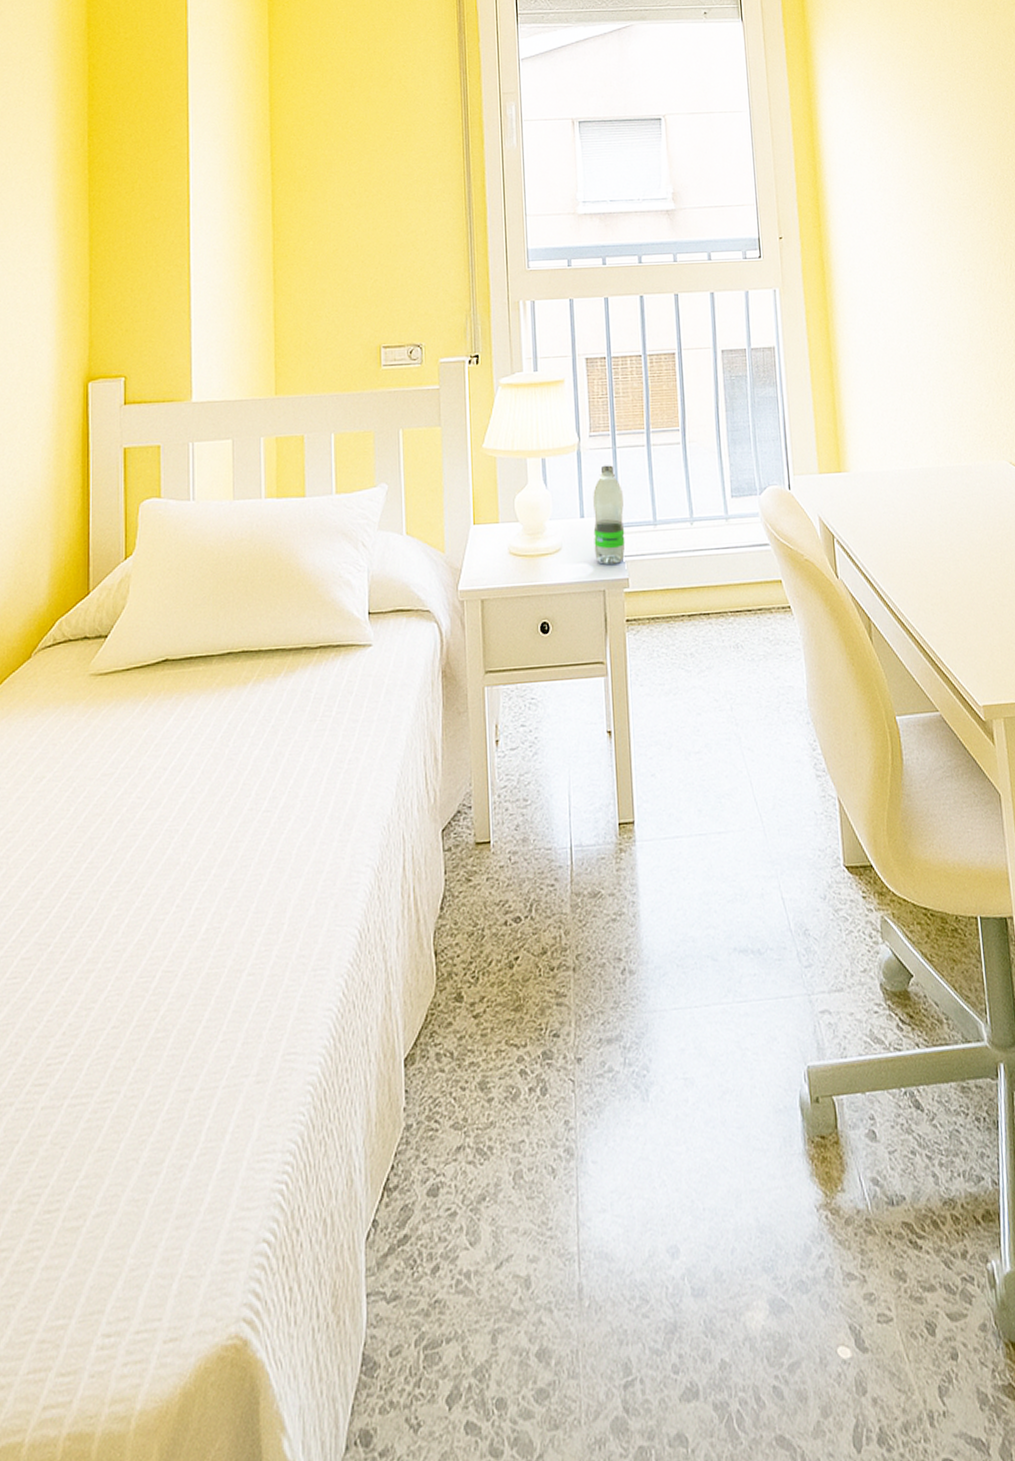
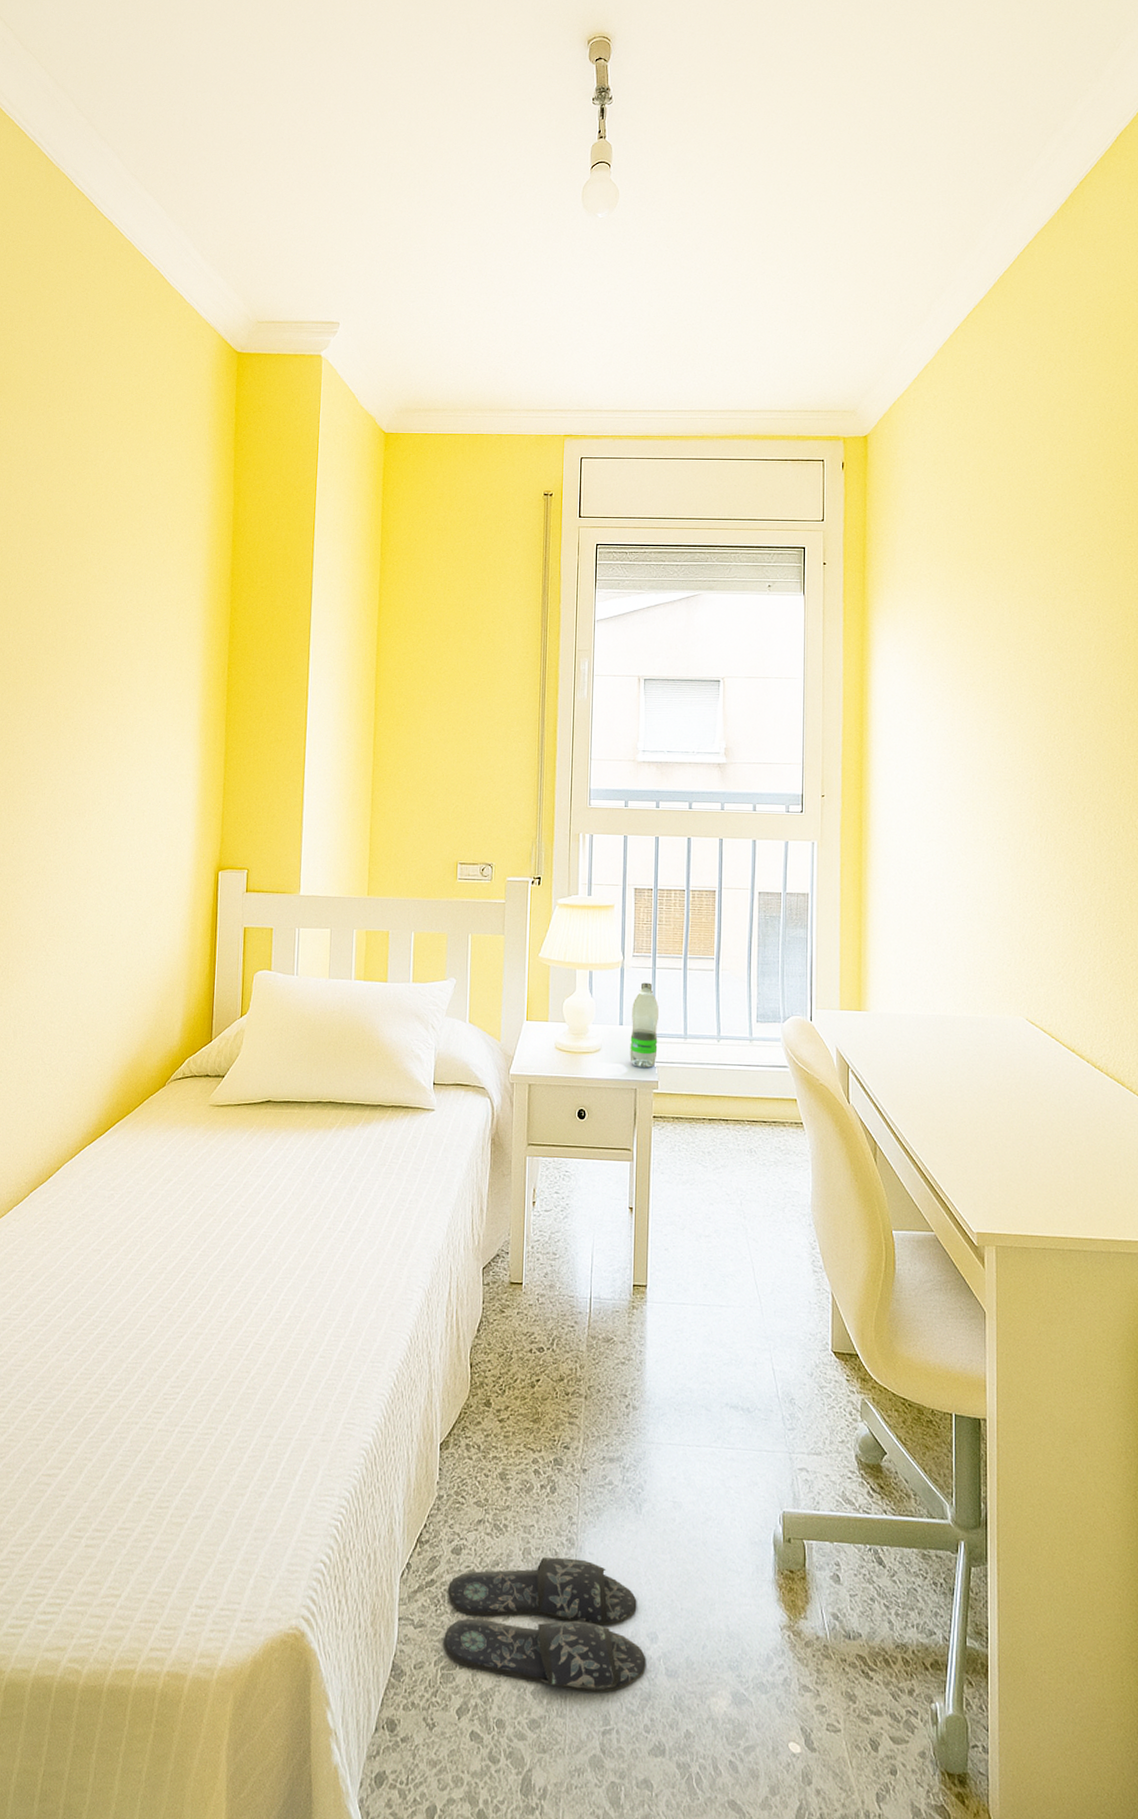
slippers: none [424,1171,669,1341] -> present [444,1557,646,1693]

